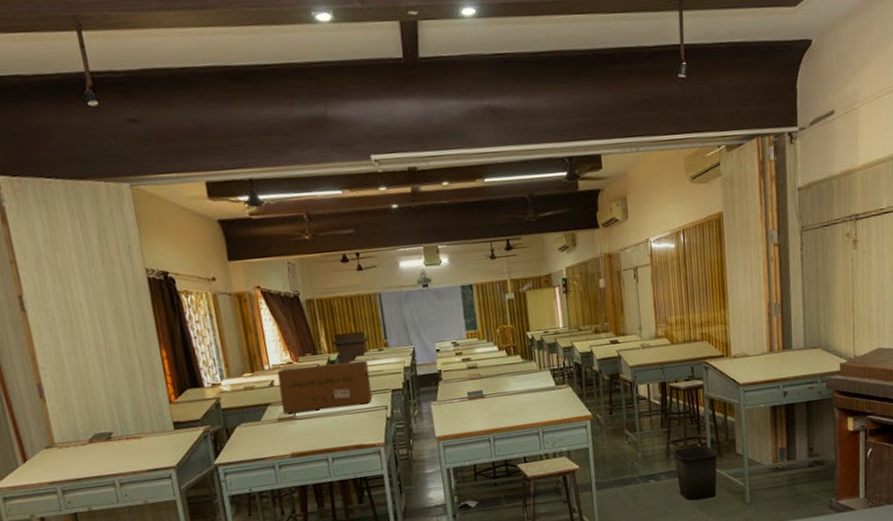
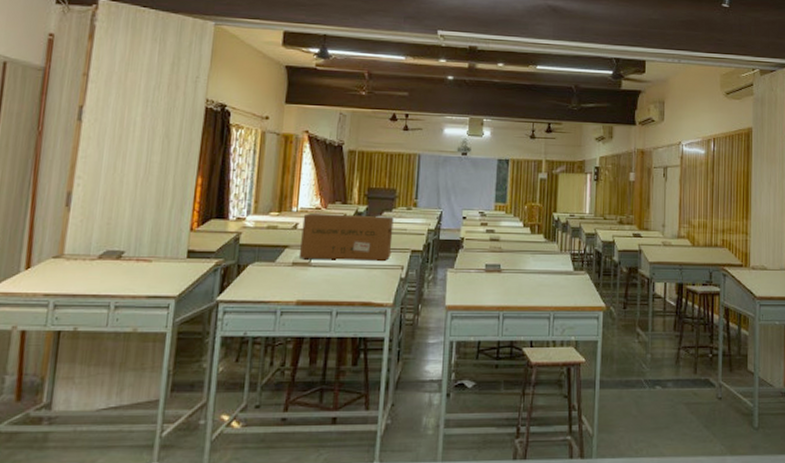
waste bin: present [672,445,718,501] -> none [682,356,729,416]

